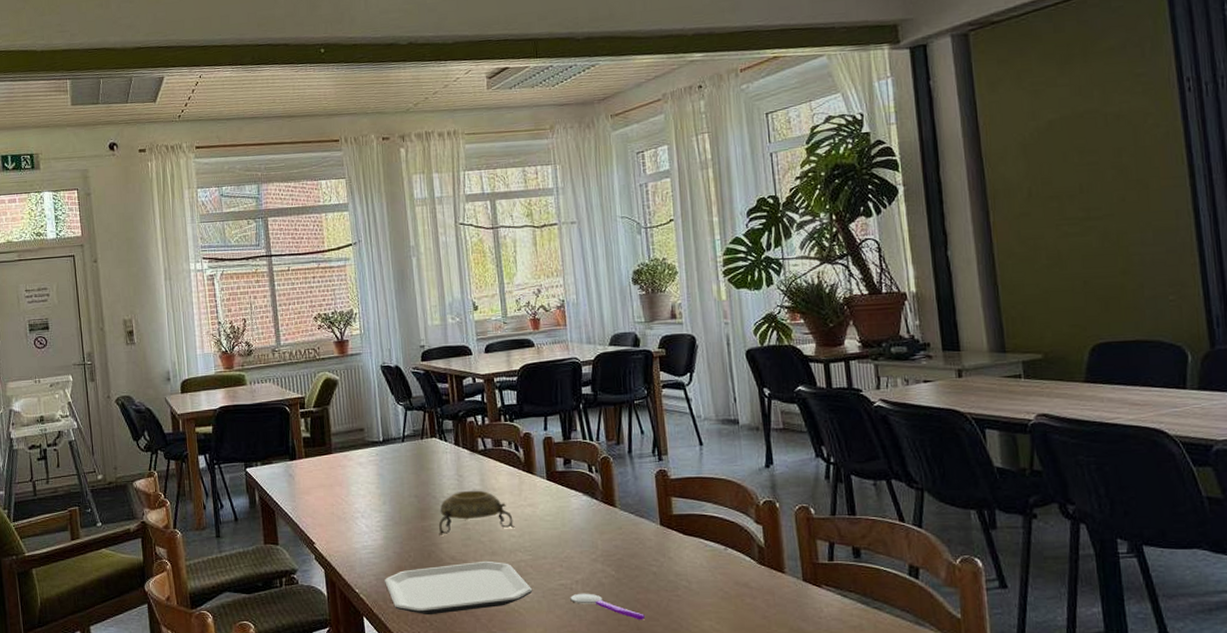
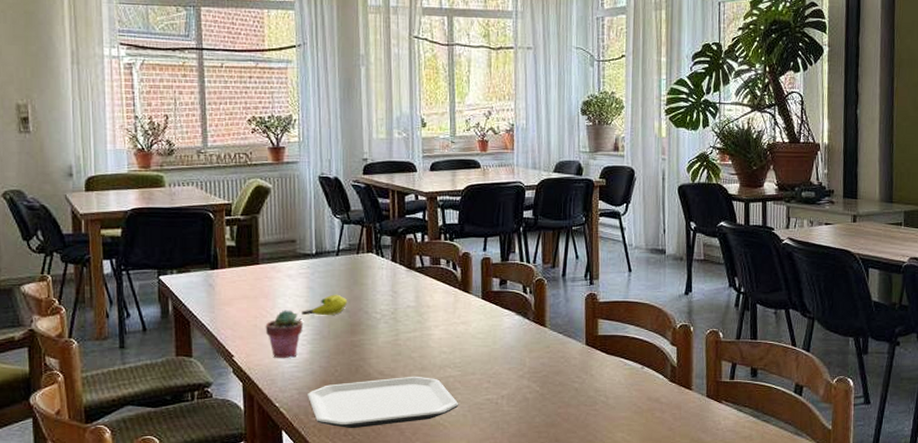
potted succulent: none [341,497,376,545] -> present [265,310,303,359]
banana: none [374,480,416,501] -> present [302,294,348,315]
decorative bowl: present [438,490,515,537] -> none [368,307,446,352]
spoon: present [570,593,645,620] -> none [495,407,564,433]

